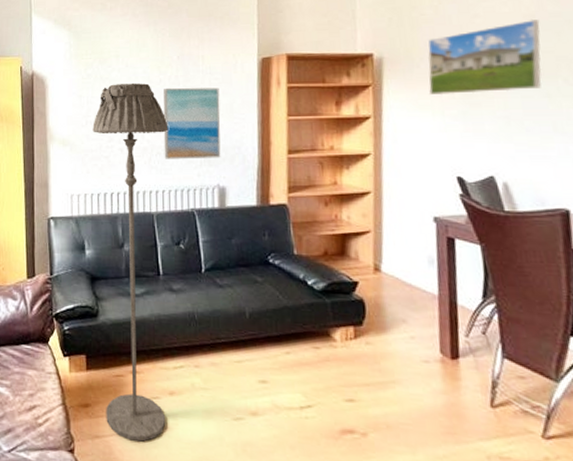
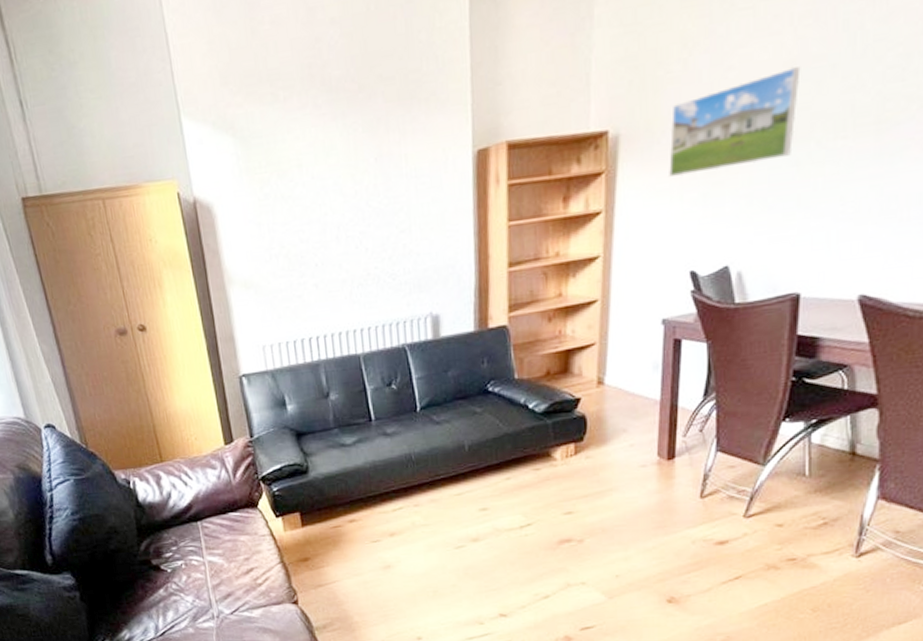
floor lamp: present [92,82,169,442] -> none [278,198,389,583]
wall art: present [163,87,221,159] -> none [361,194,433,291]

